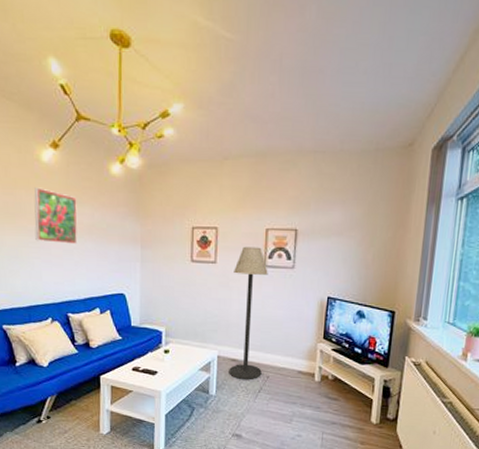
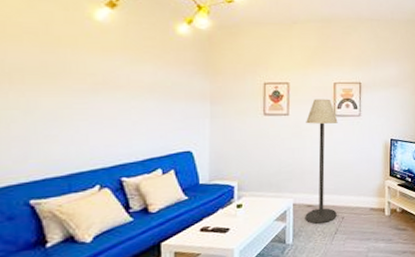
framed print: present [34,187,78,244] -> none [82,46,137,103]

